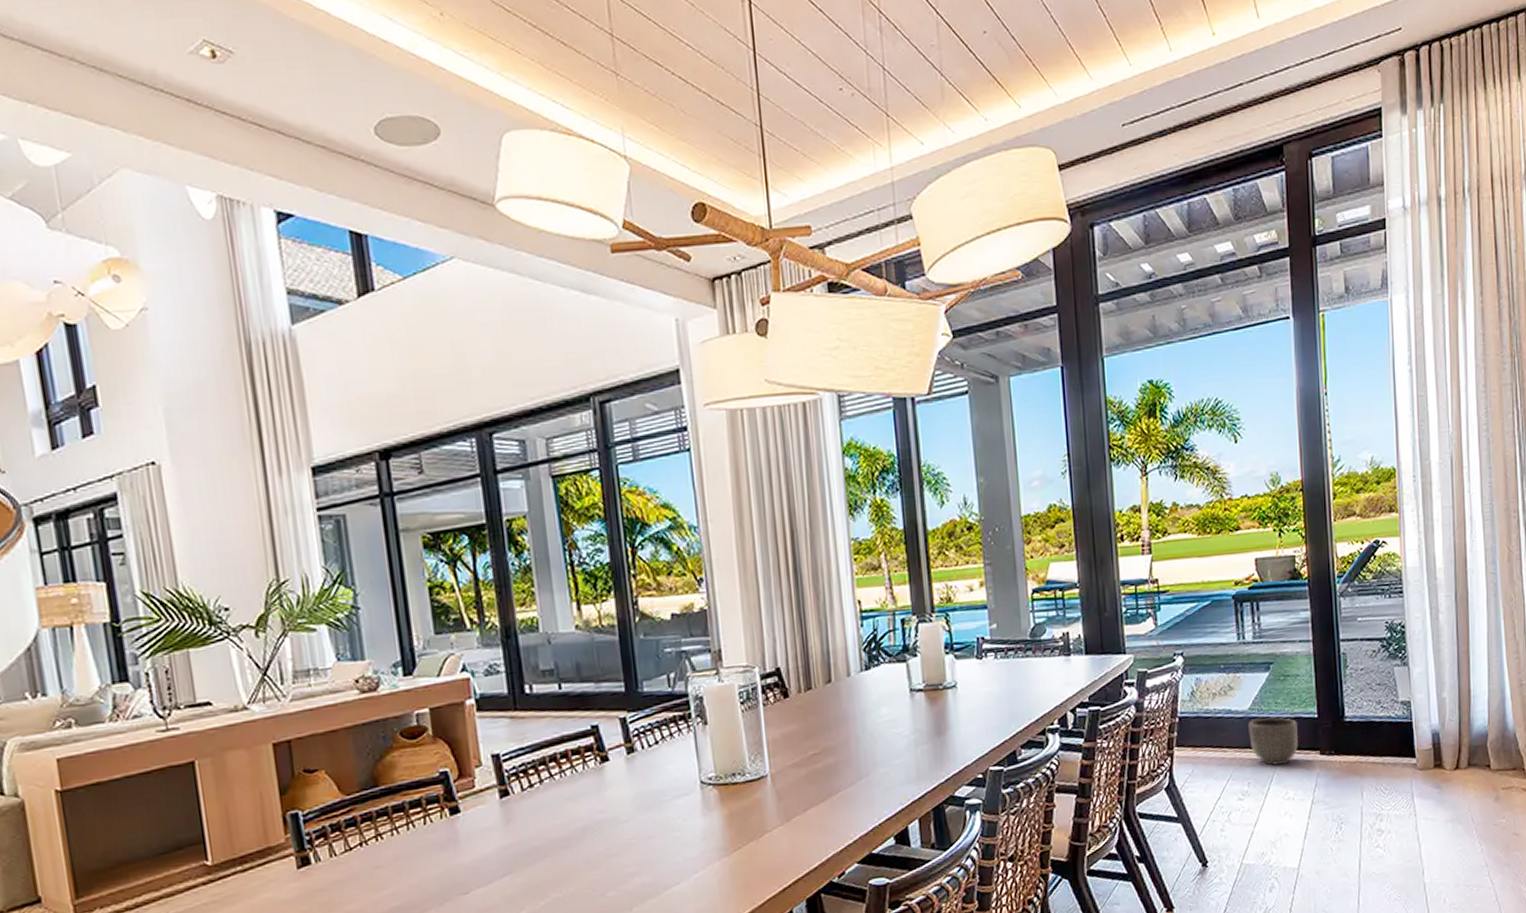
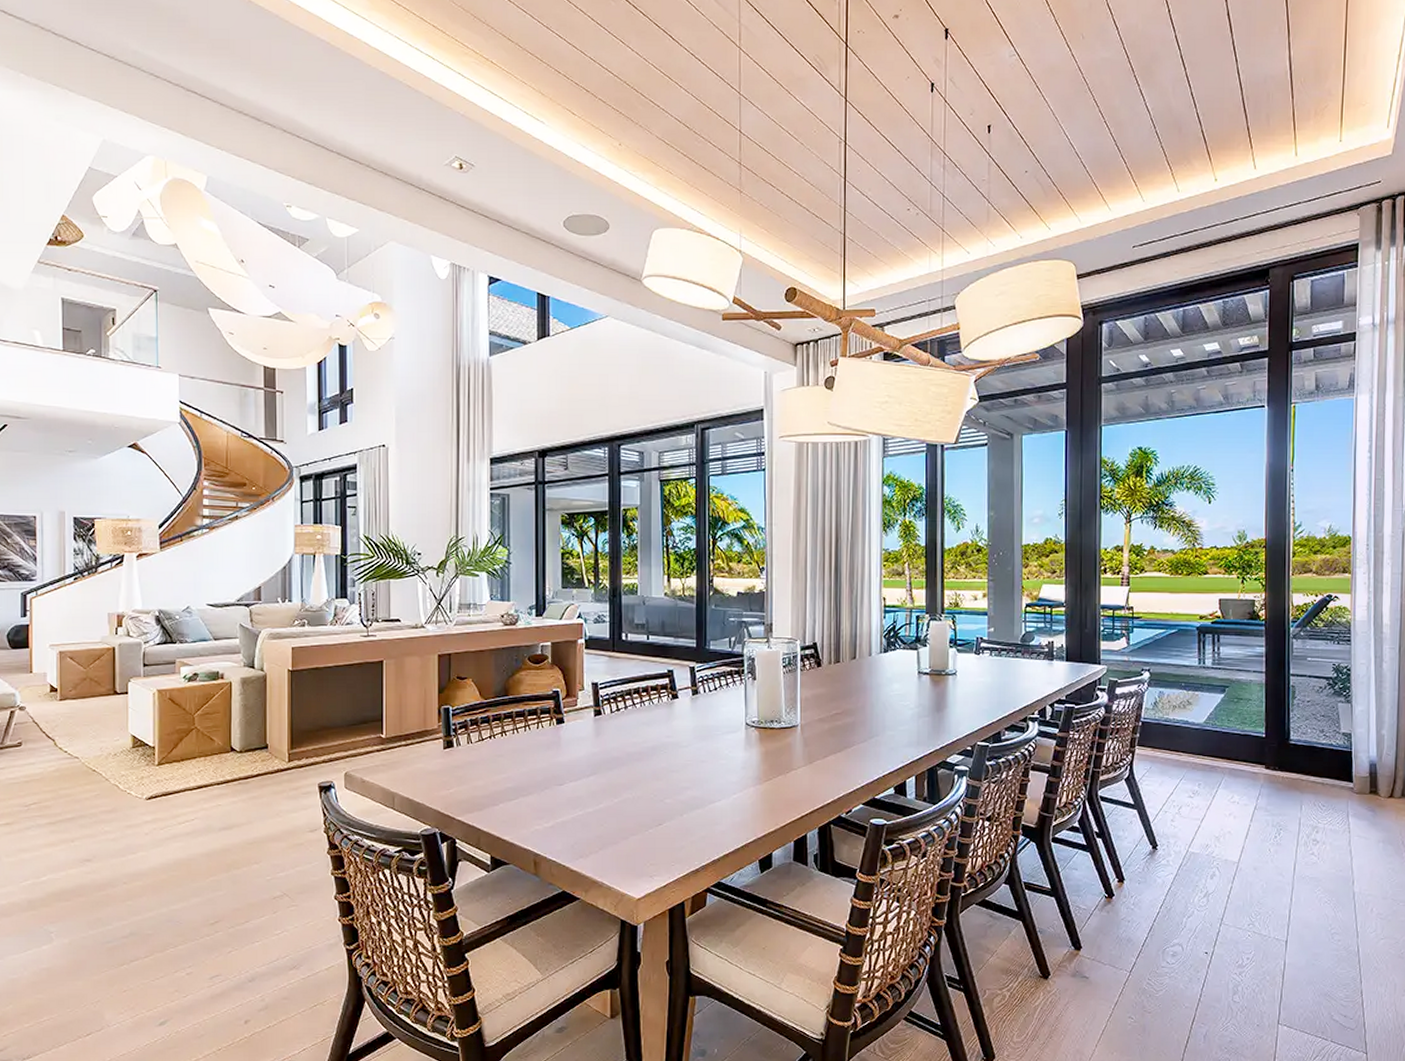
planter: present [1248,717,1298,766] -> none [1202,732,1246,772]

